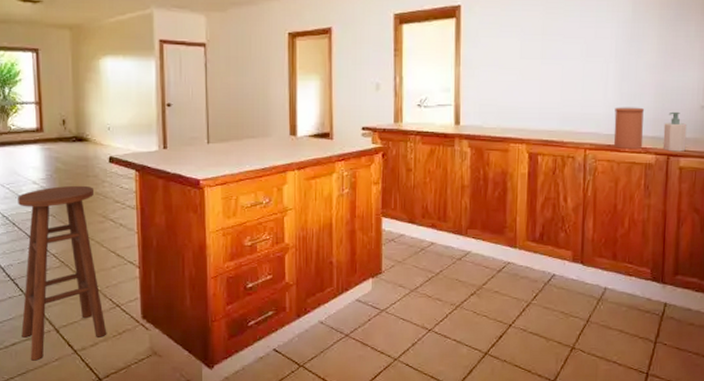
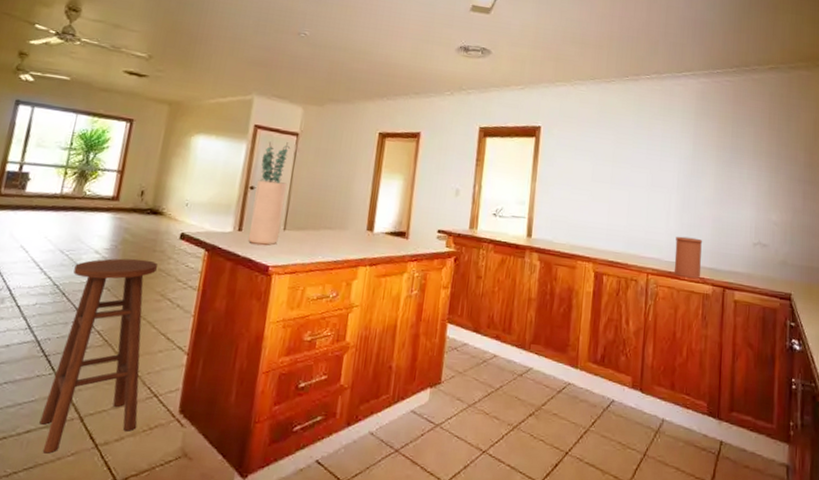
vase: none [173,54,204,160] -> present [248,141,291,245]
soap bottle: present [662,111,687,152] -> none [719,246,741,286]

